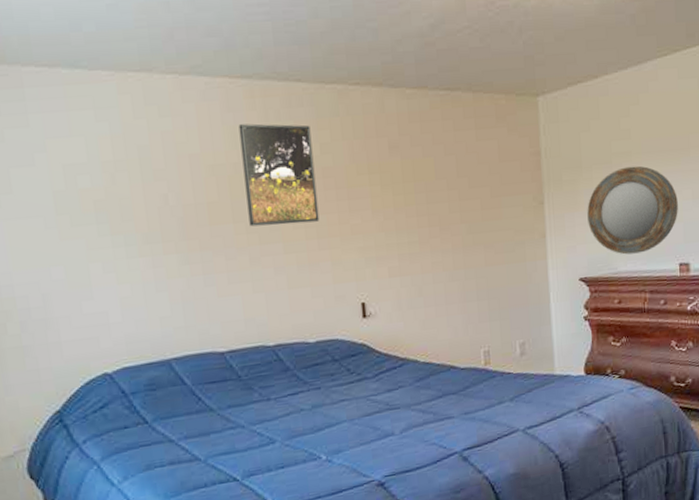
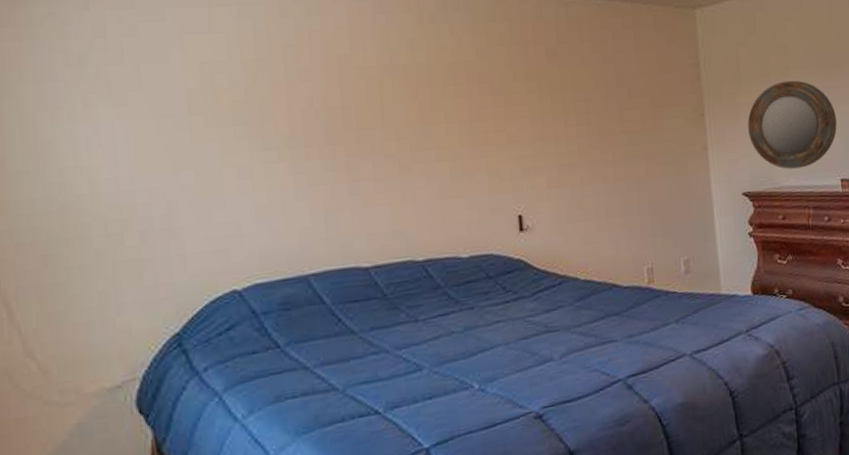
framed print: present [238,123,320,227] -> none [391,26,475,132]

